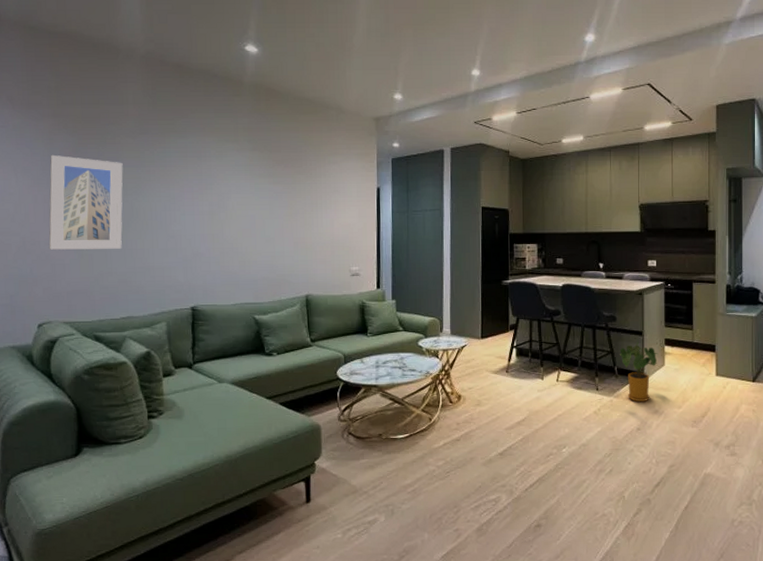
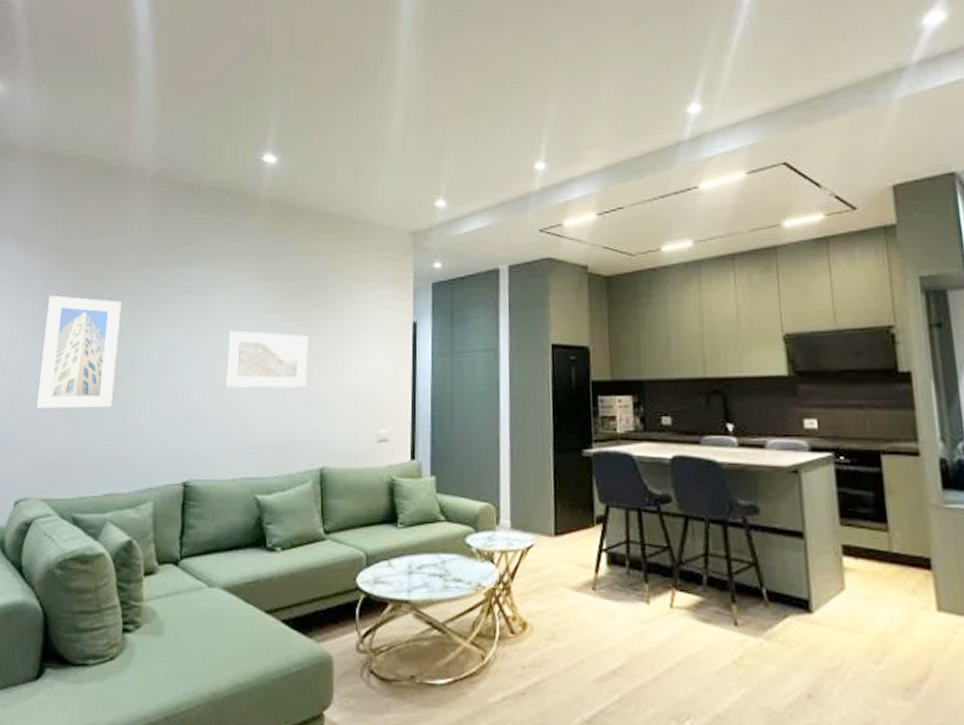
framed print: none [222,190,293,235] -> present [224,330,308,388]
house plant: present [620,341,659,402] -> none [769,548,834,650]

